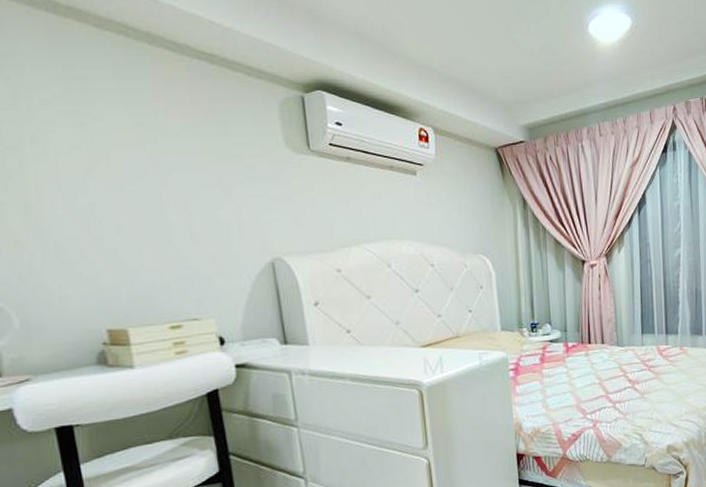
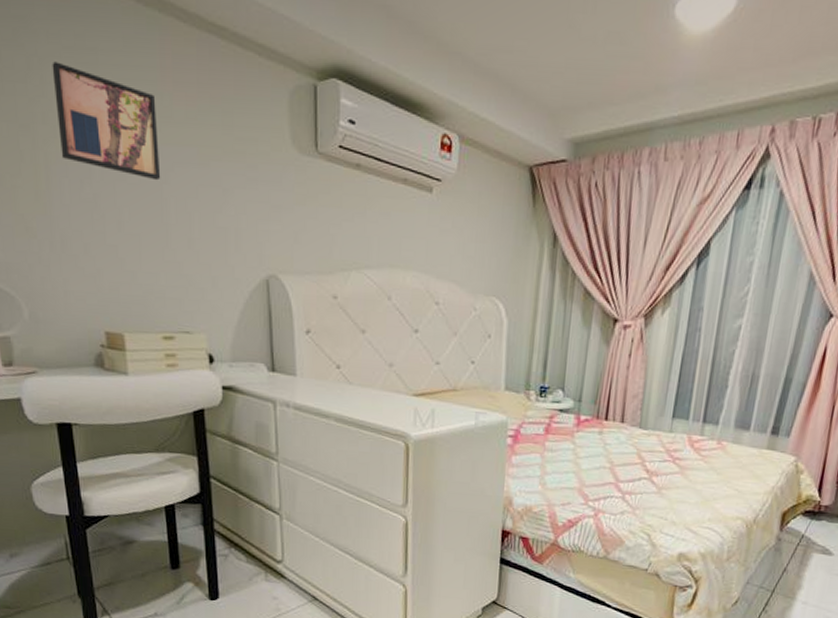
wall art: none [40,90,159,186] -> present [52,61,161,181]

